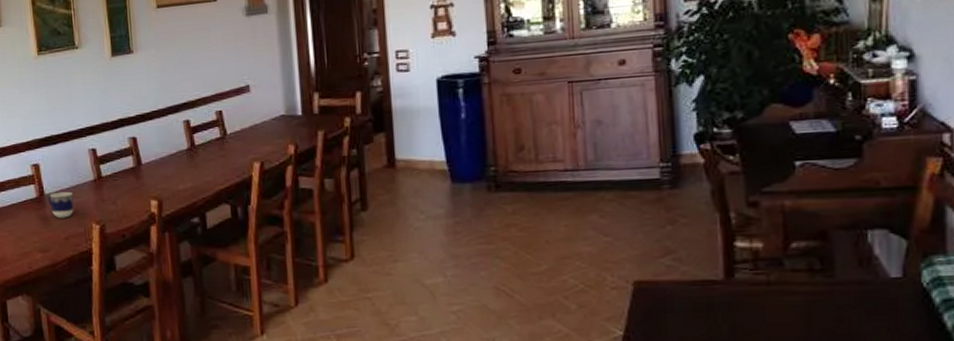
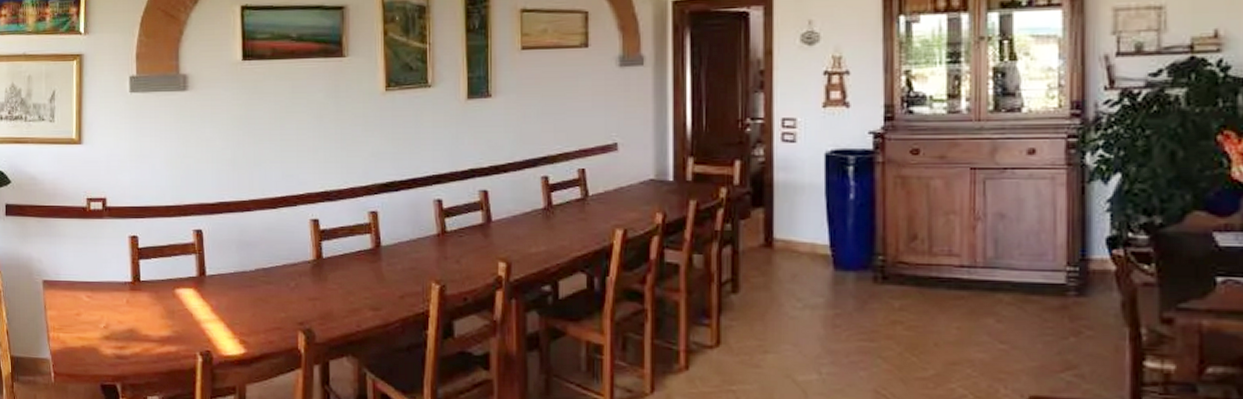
cup: present [48,191,74,218] -> none [385,244,412,274]

